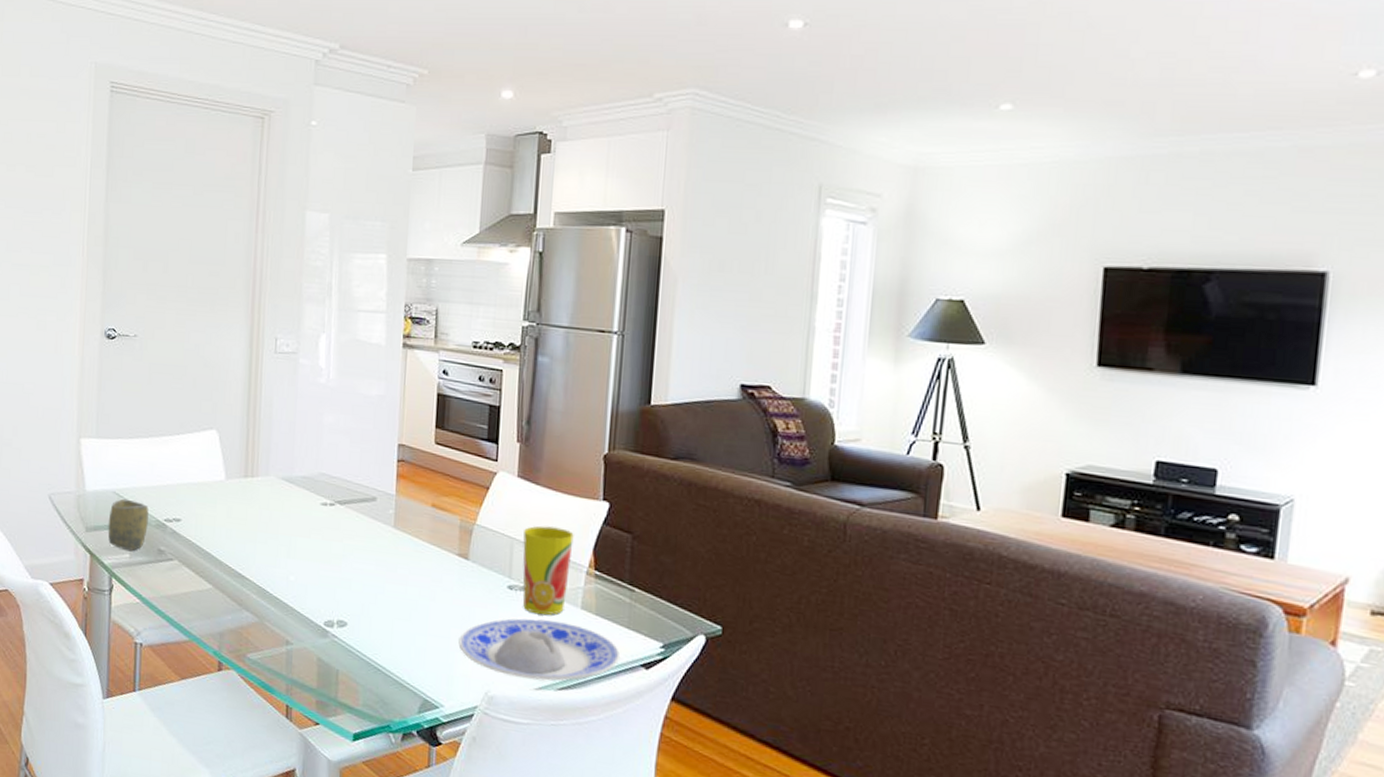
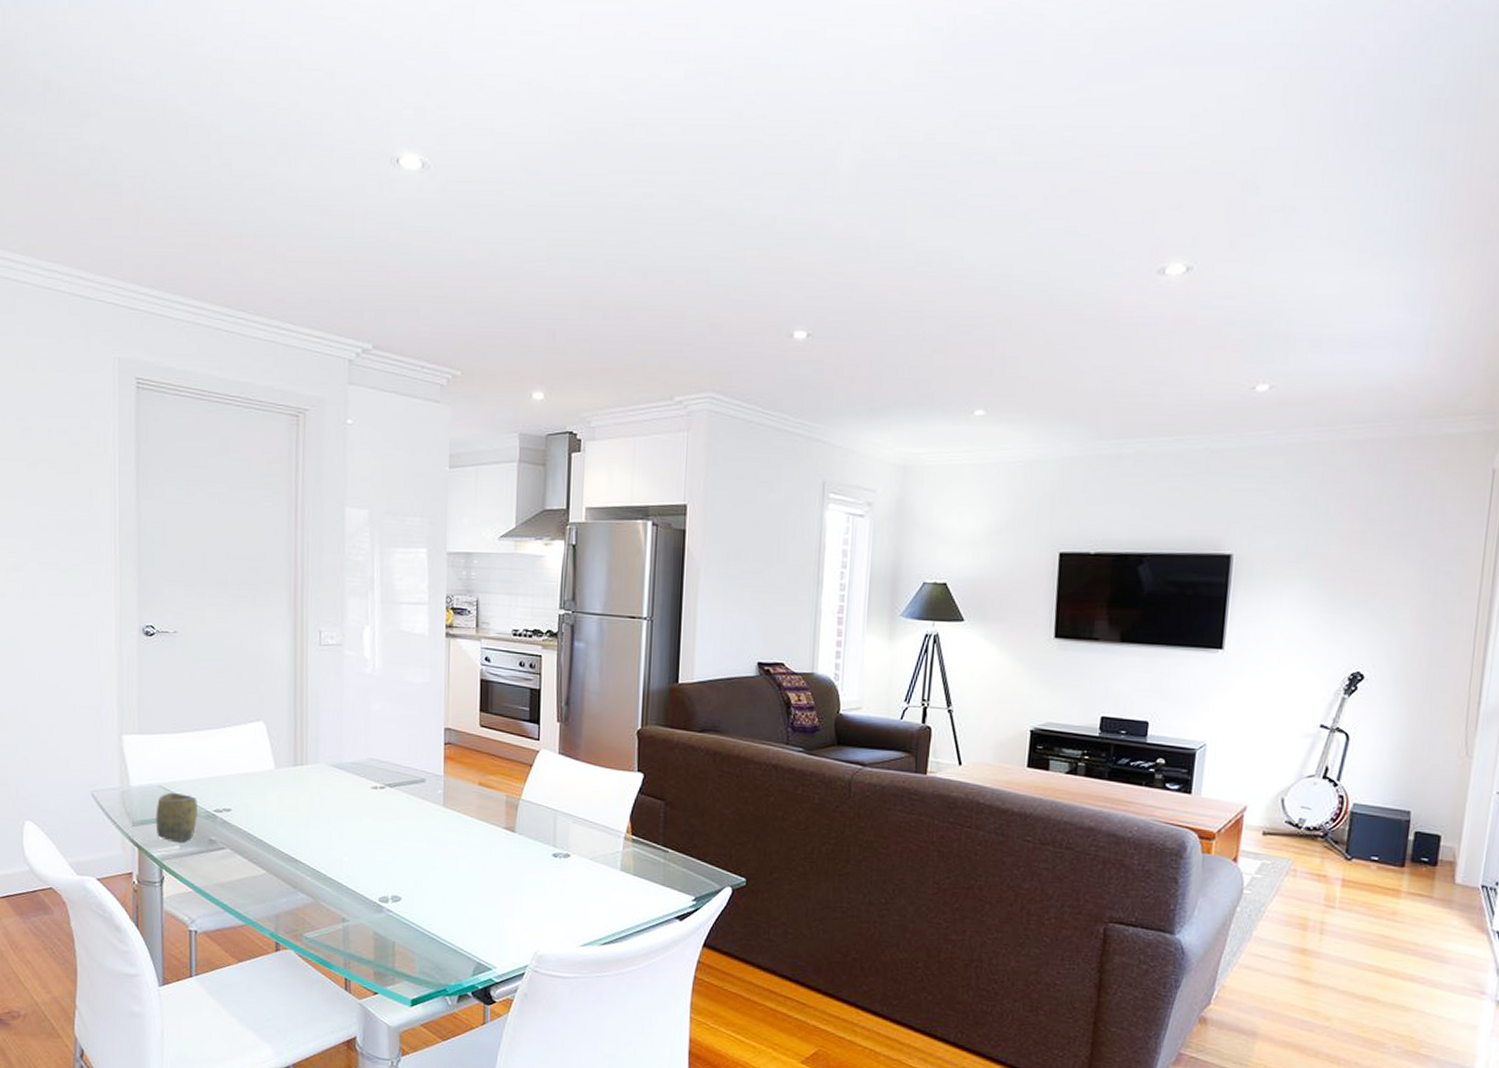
plate: present [458,618,621,681] -> none [508,882,657,937]
cup: present [523,525,574,616] -> none [565,797,612,879]

